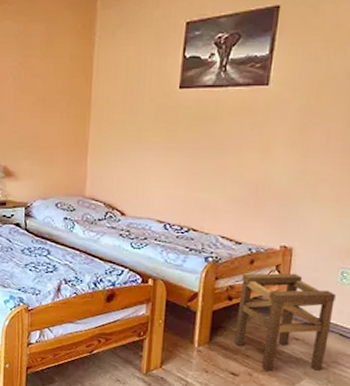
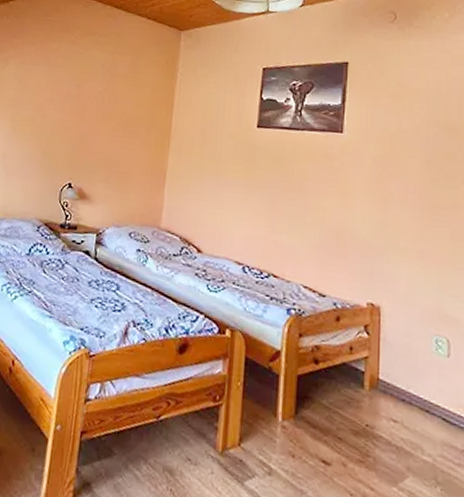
stool: present [234,273,336,372] -> none [323,332,432,466]

